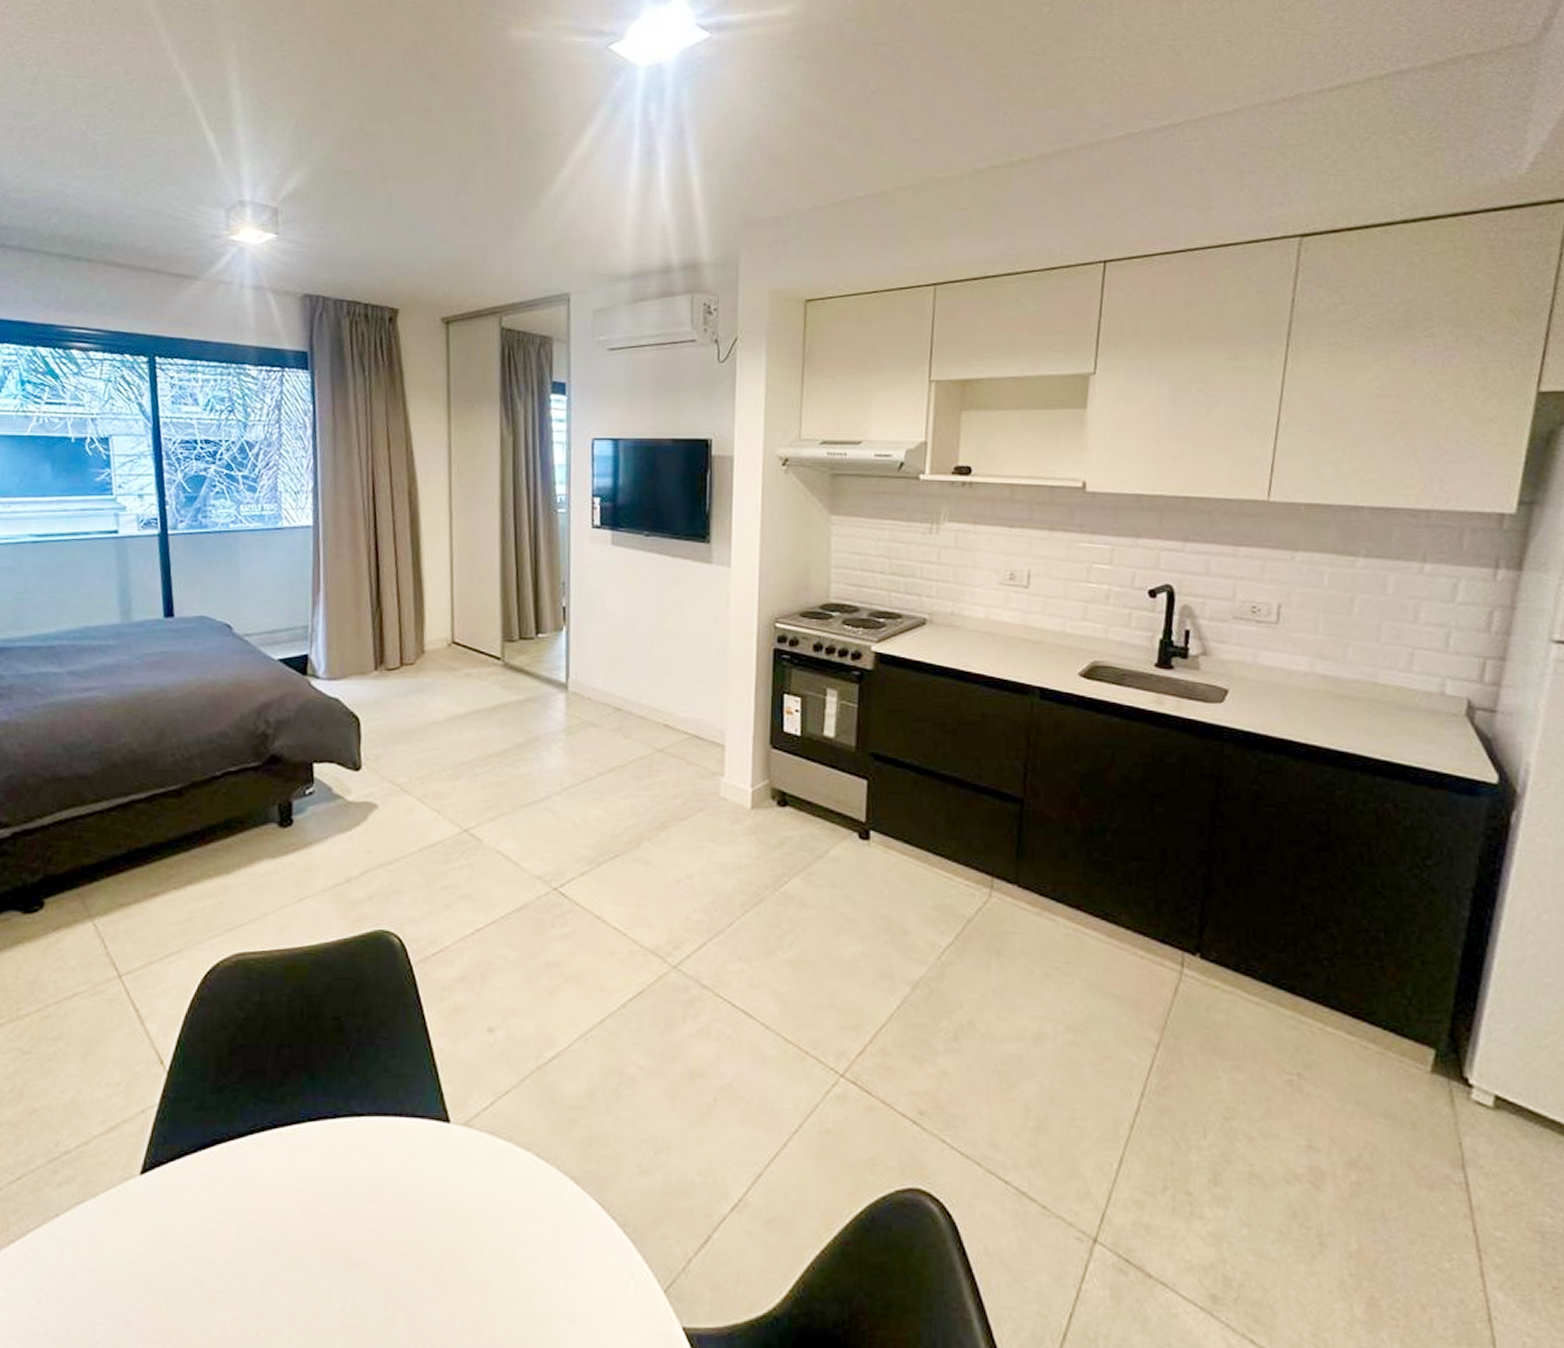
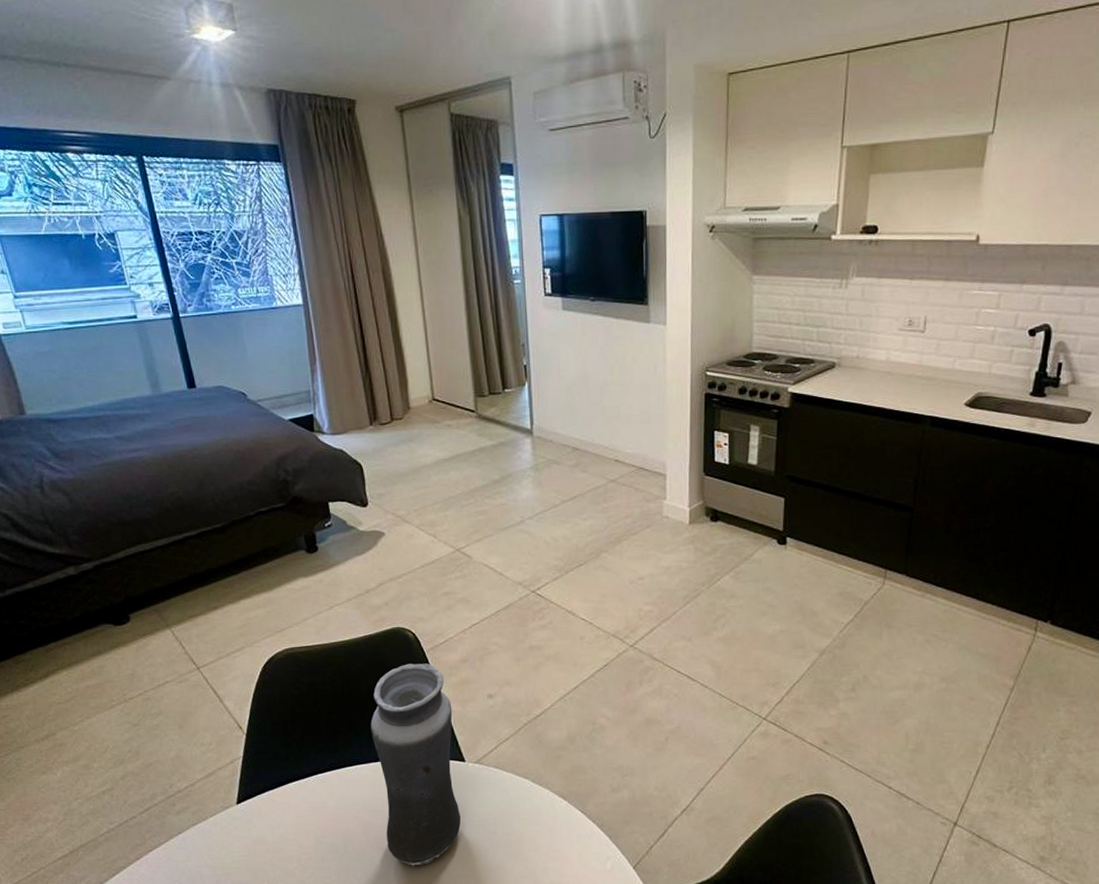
vase: none [331,980,440,1278] -> present [370,663,461,866]

